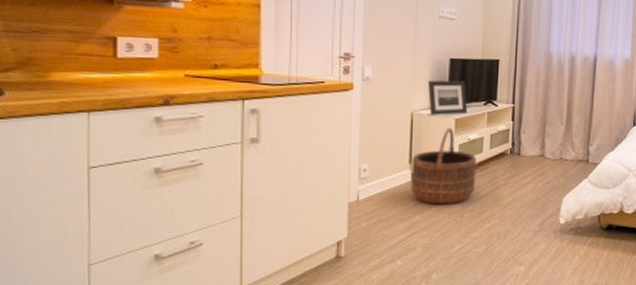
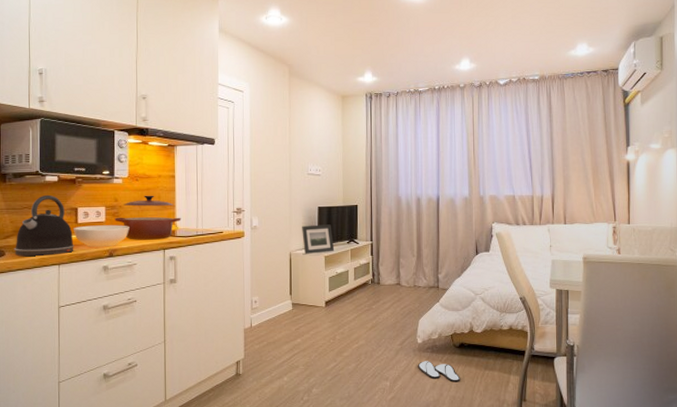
kettle: none [18,15,112,100] -> present [14,194,74,257]
bowl: none [109,61,194,93] -> present [73,225,130,248]
saucepan: none [172,27,268,88] -> present [115,195,181,241]
basket: present [411,127,477,204] -> none [292,264,344,329]
slippers: none [558,244,605,268] -> present [418,361,461,382]

